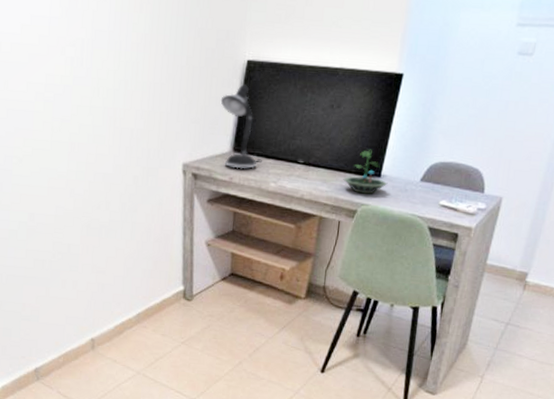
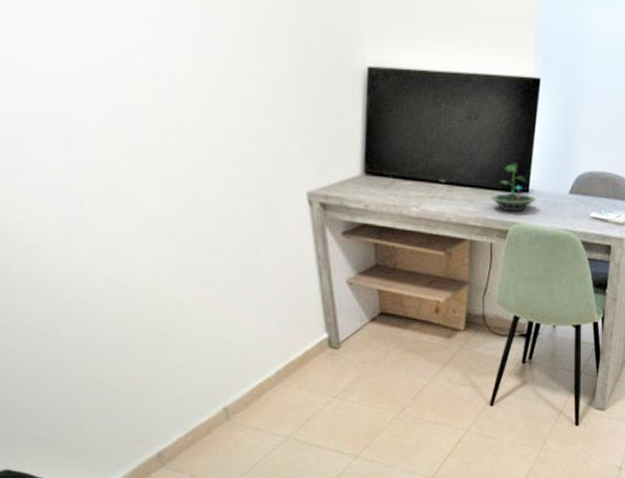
desk lamp: present [220,84,263,169] -> none [342,96,401,194]

